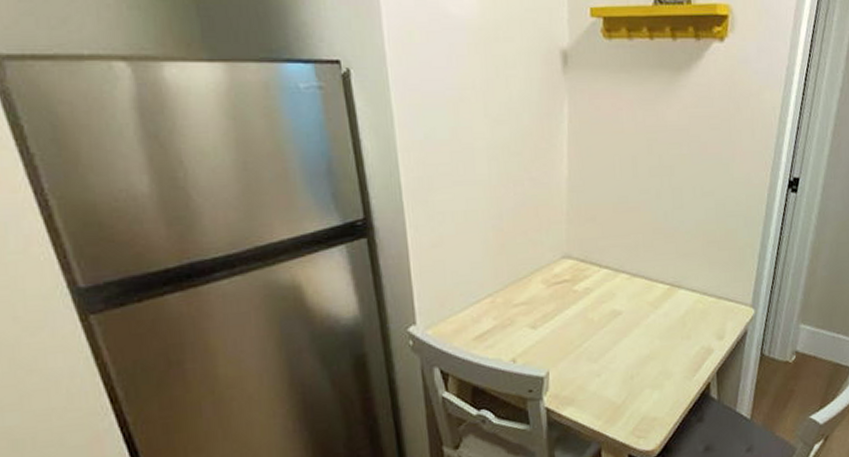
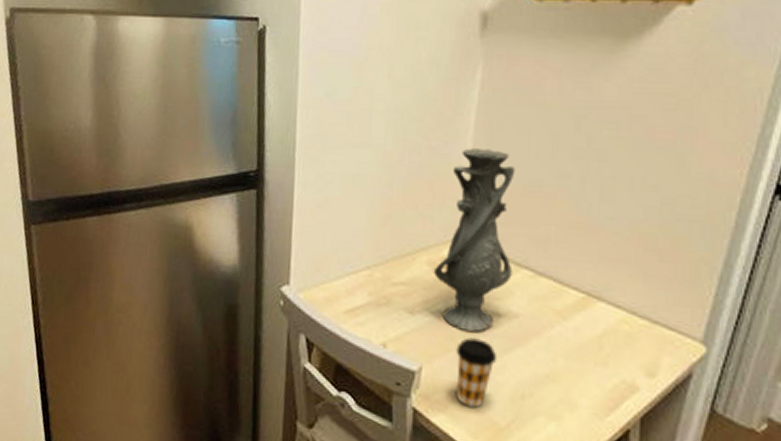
vase: none [548,175,613,334] -> present [433,148,516,332]
coffee cup: none [575,337,609,395] -> present [456,336,498,408]

